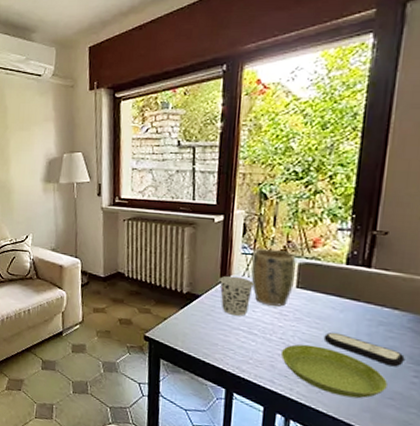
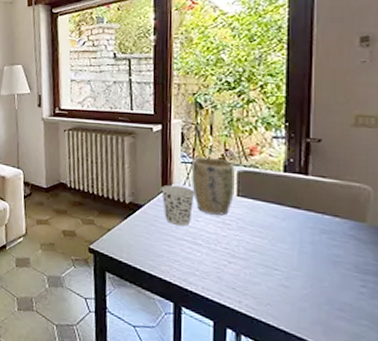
saucer: present [280,344,387,399] -> none [226,254,335,311]
remote control: present [323,332,405,367] -> none [268,240,350,276]

